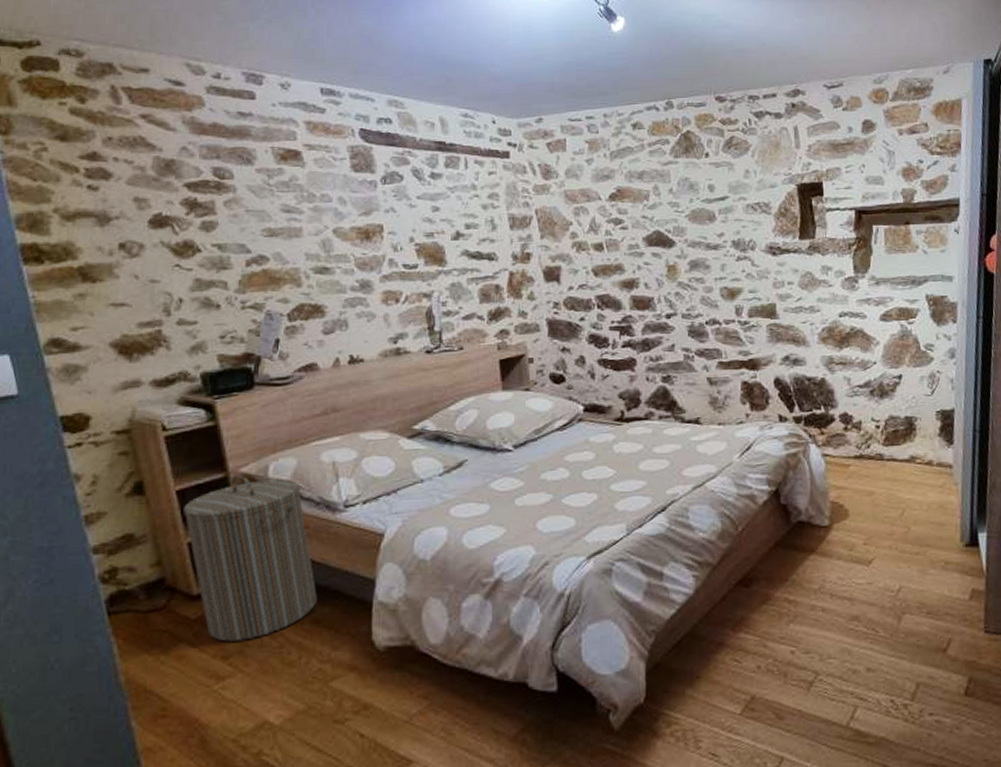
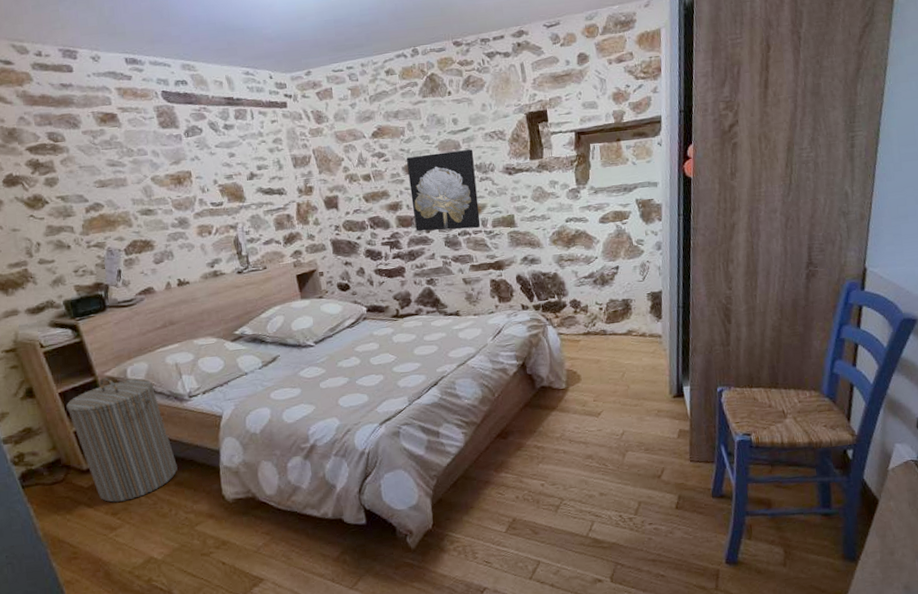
wall art: none [649,222,734,318] -> present [407,149,481,232]

